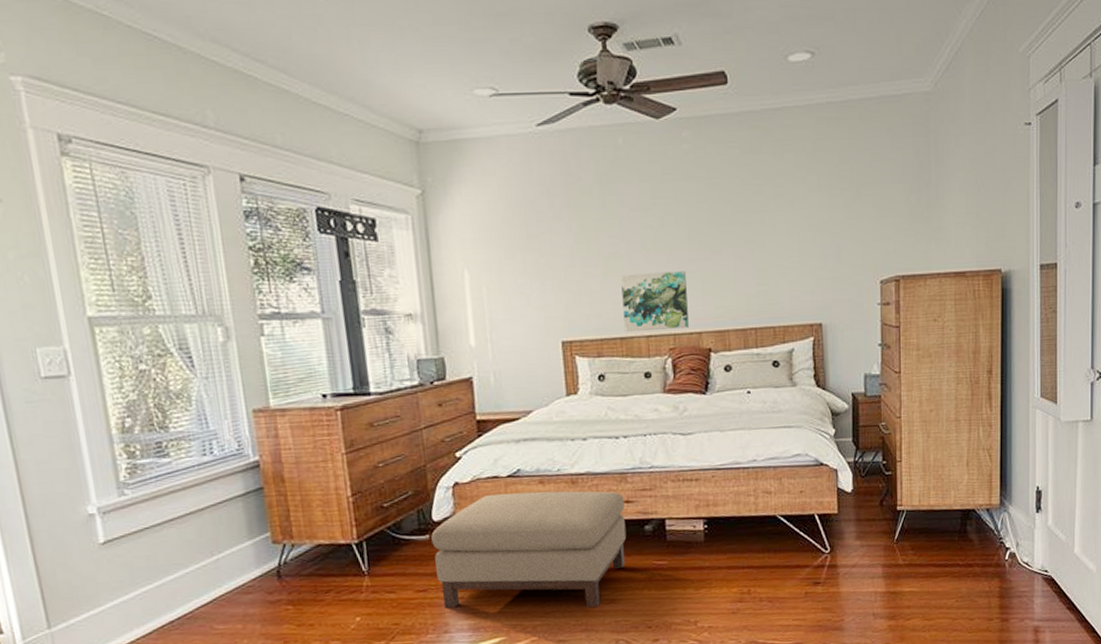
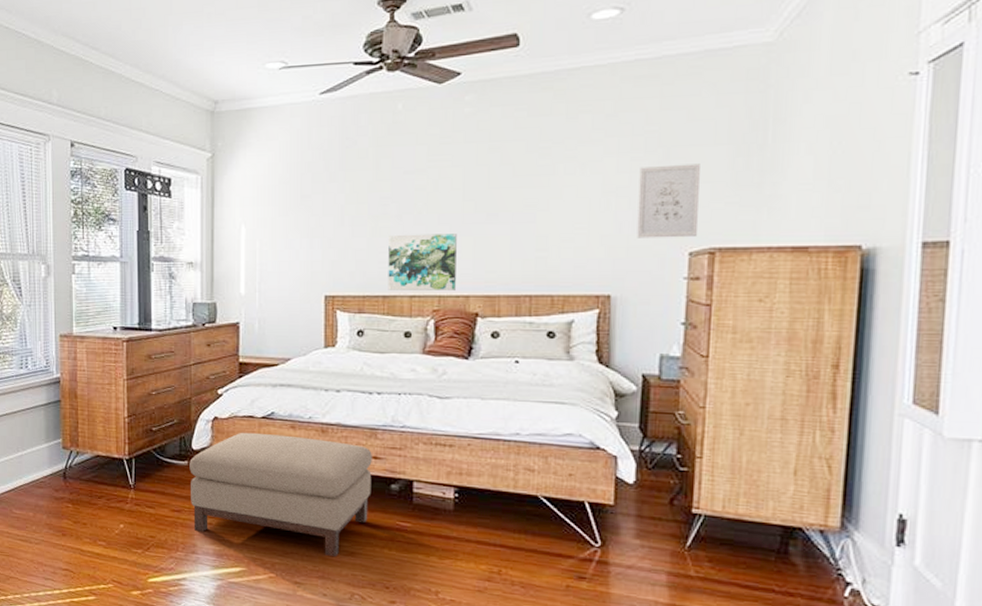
wall art: none [837,200,886,270] -> present [637,164,700,238]

